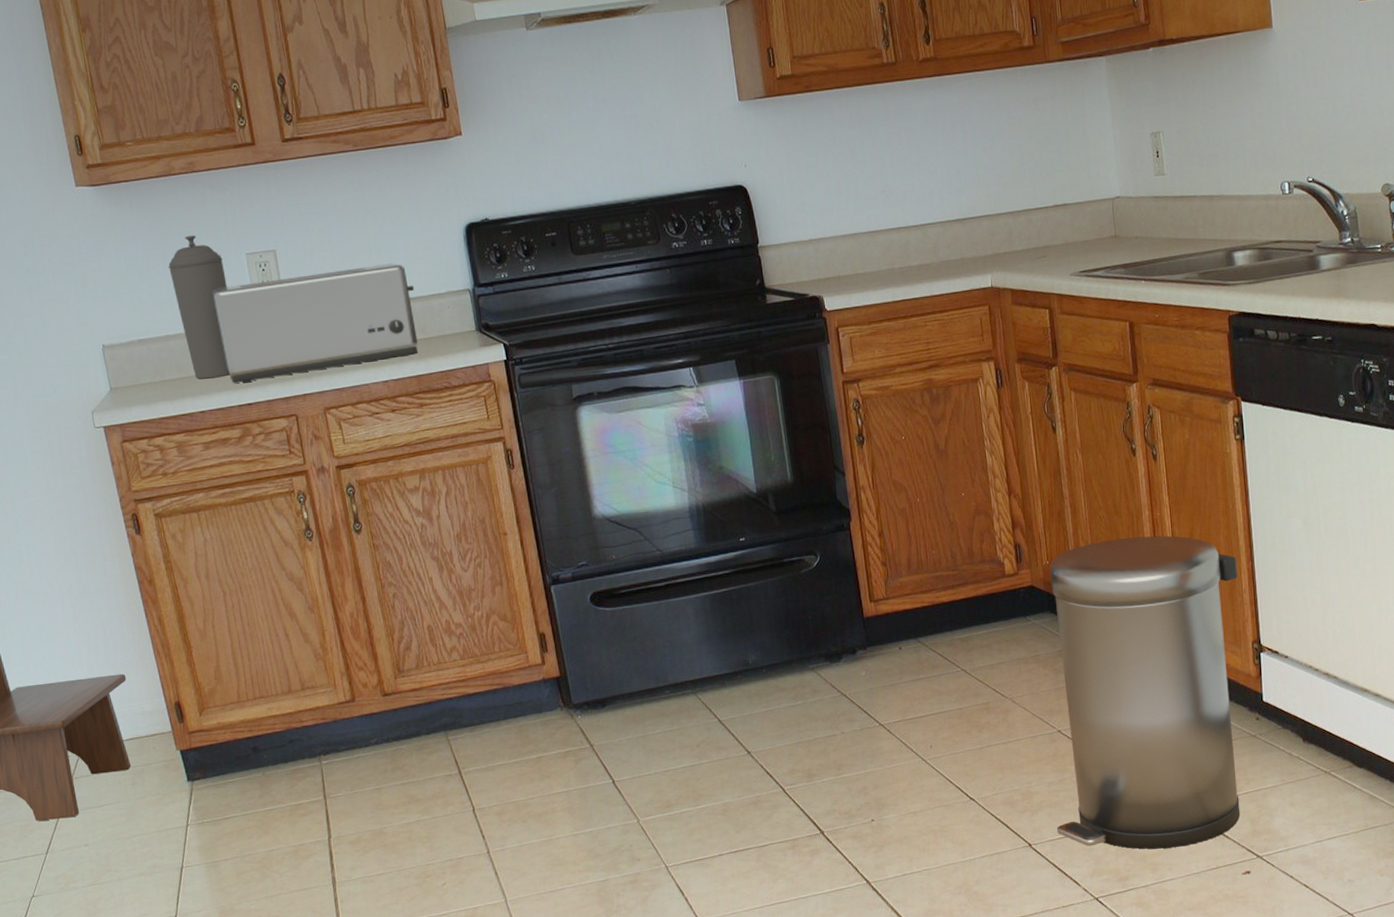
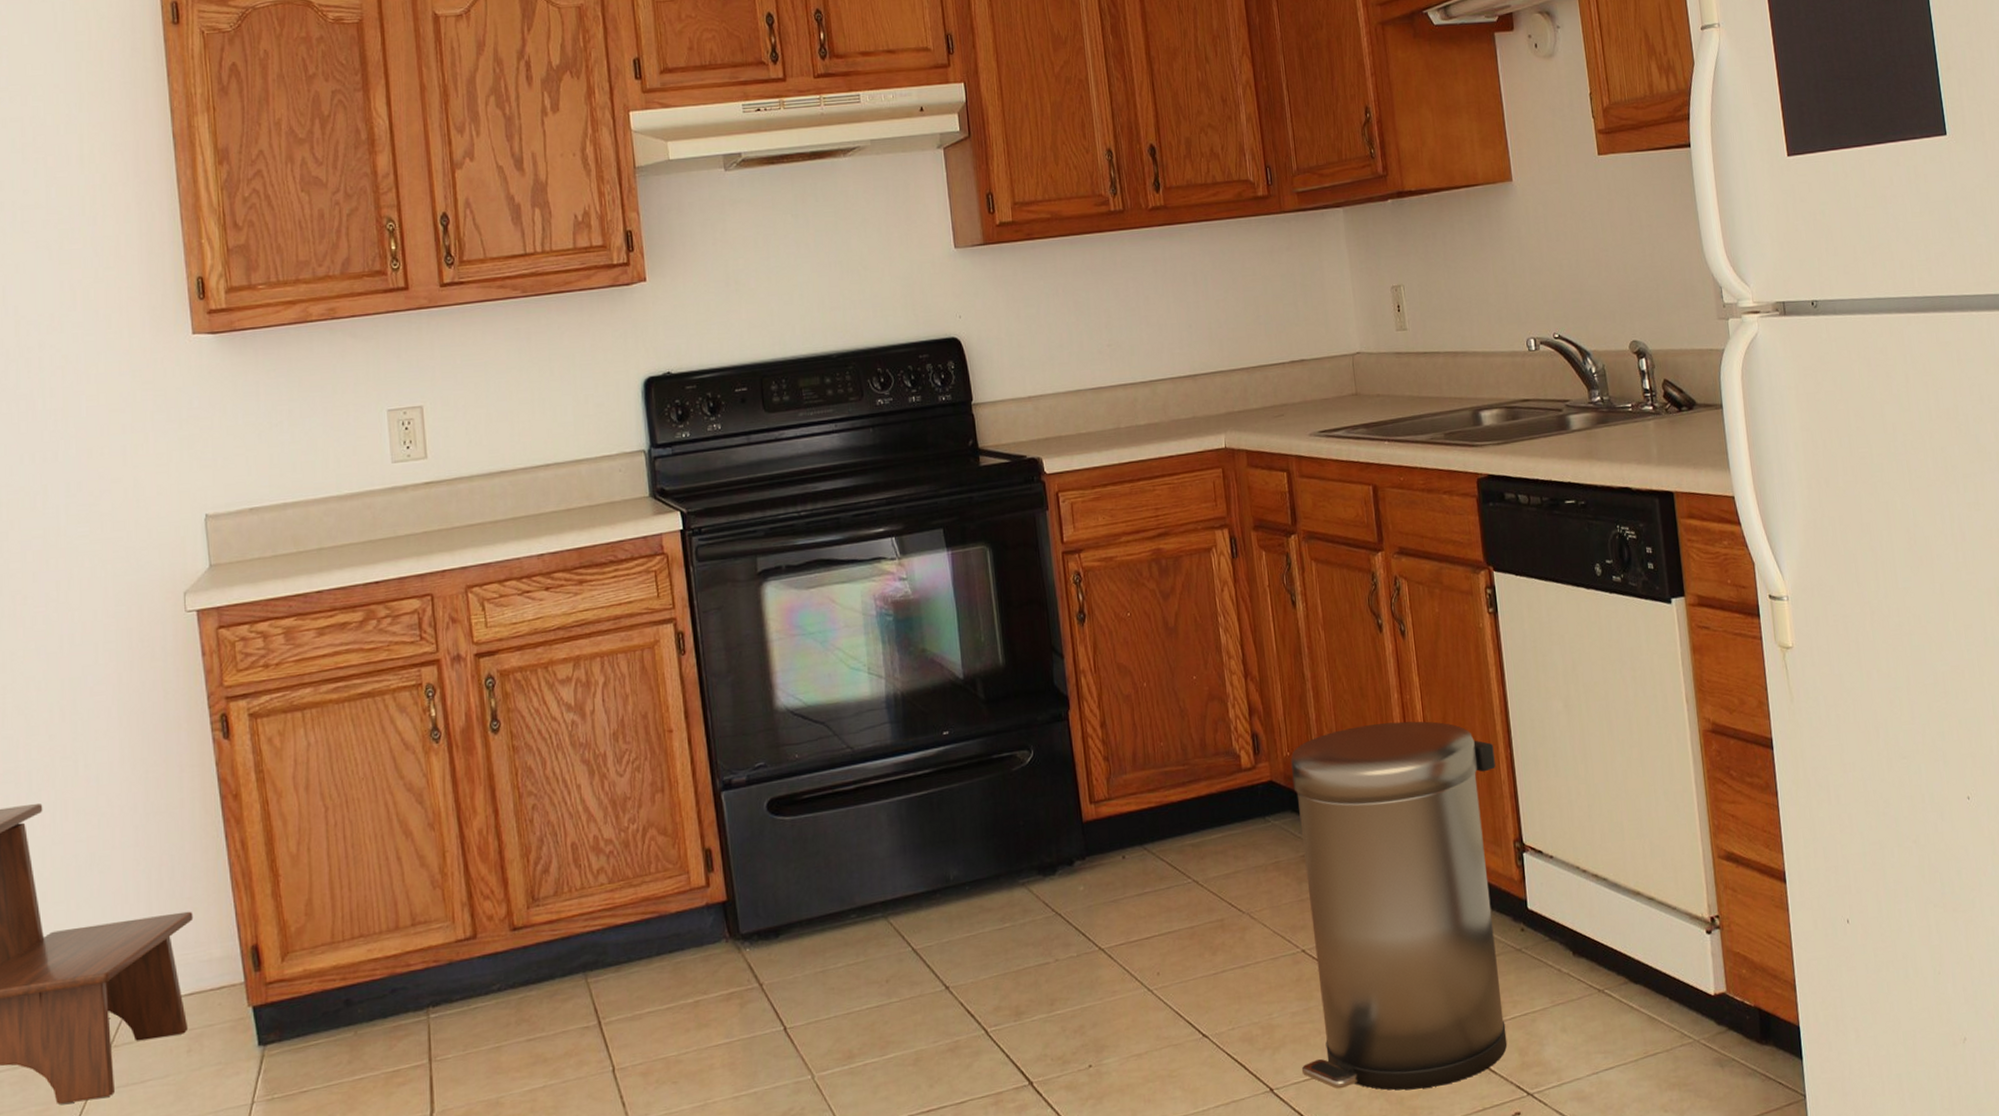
canister: present [168,235,230,380] -> none [293,389,362,554]
toaster: present [212,263,418,383] -> none [343,421,582,558]

